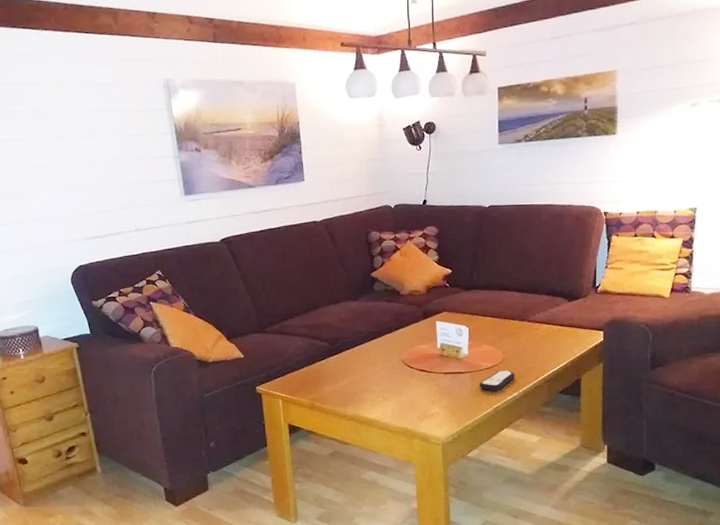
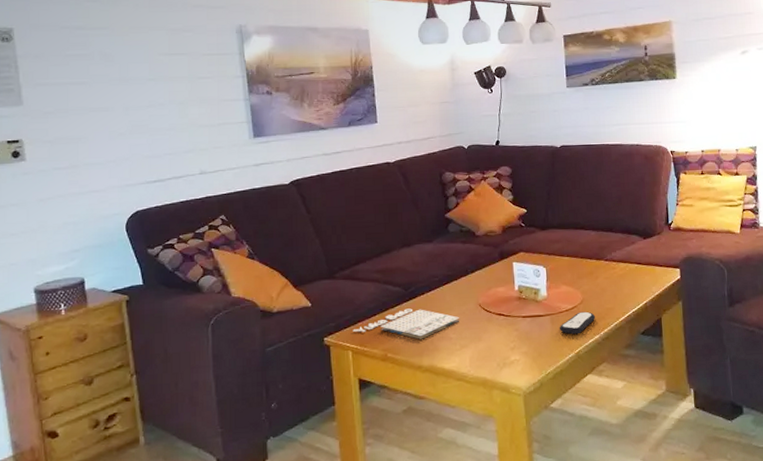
magazine: none [282,362,384,391] -> present [353,308,460,339]

